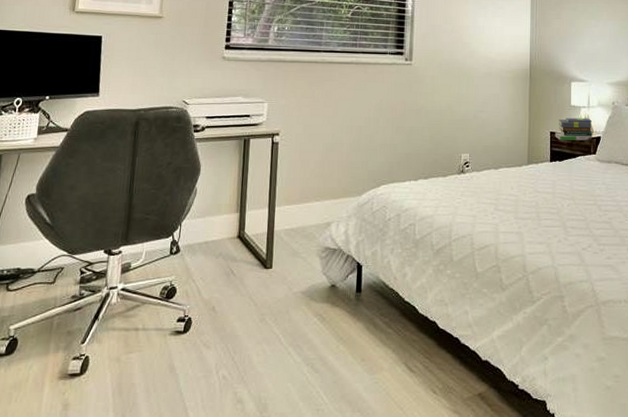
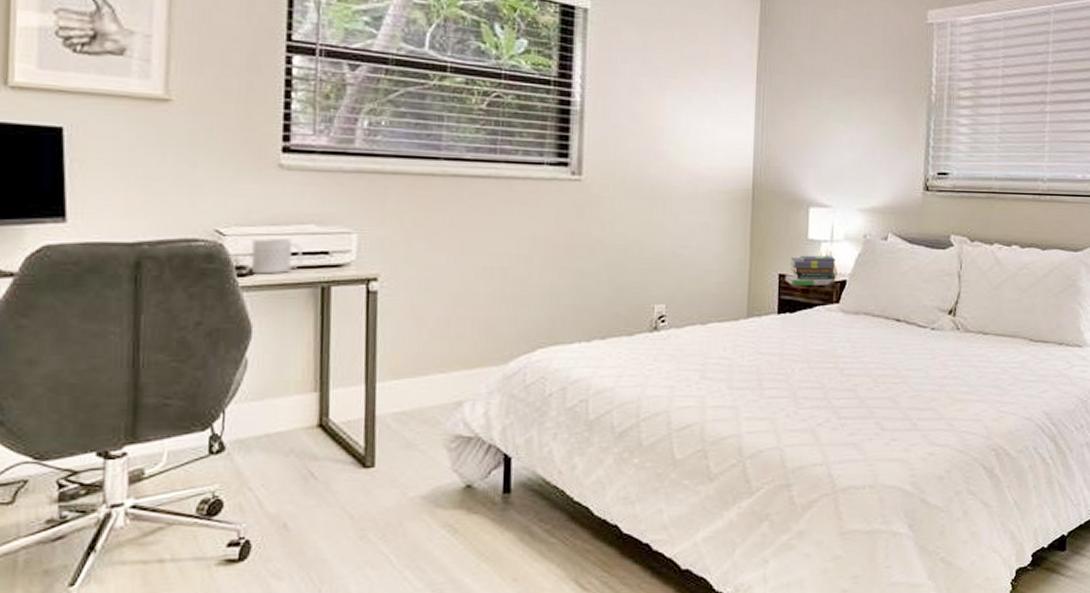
mug: none [202,106,234,131] -> present [250,238,303,275]

